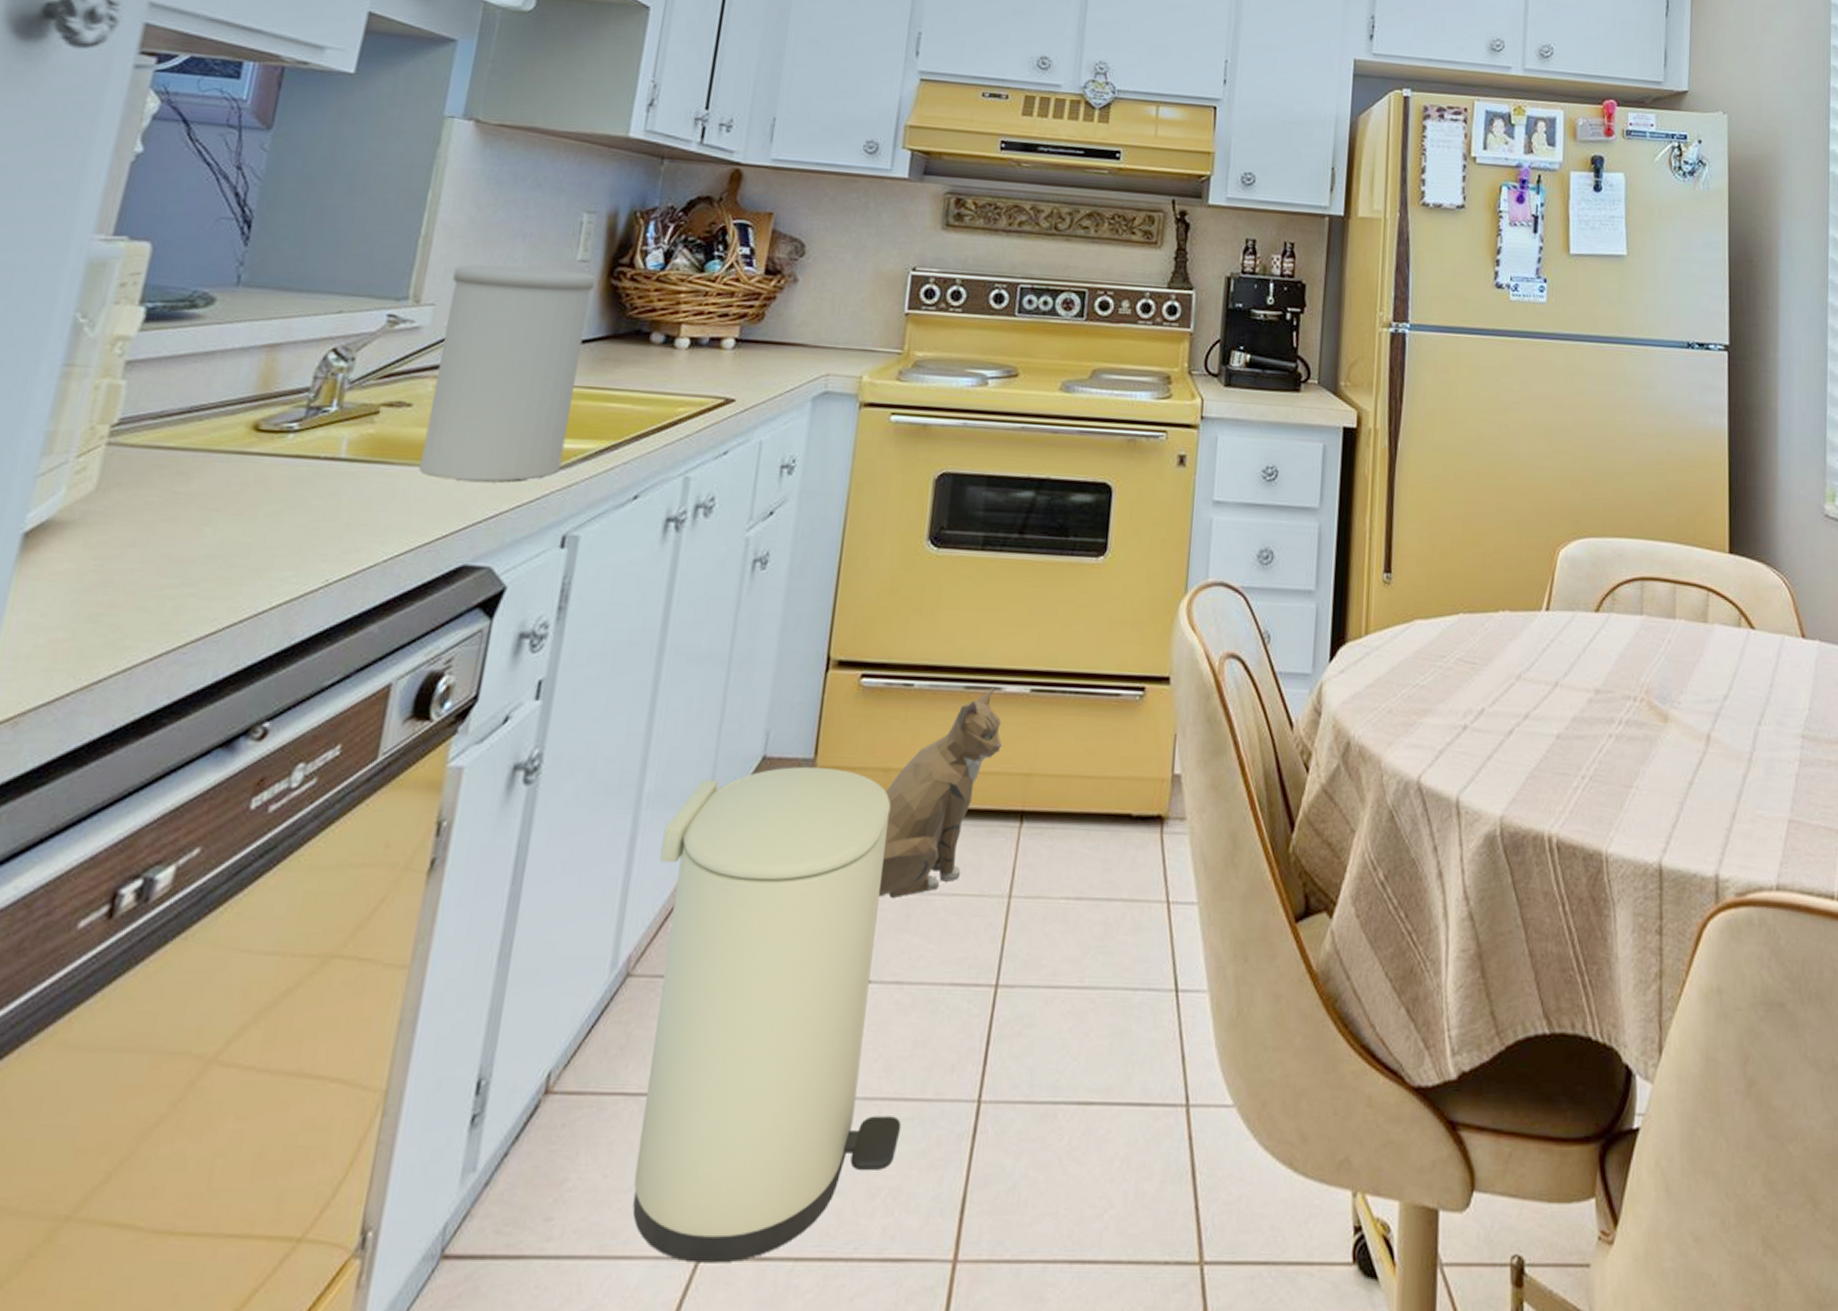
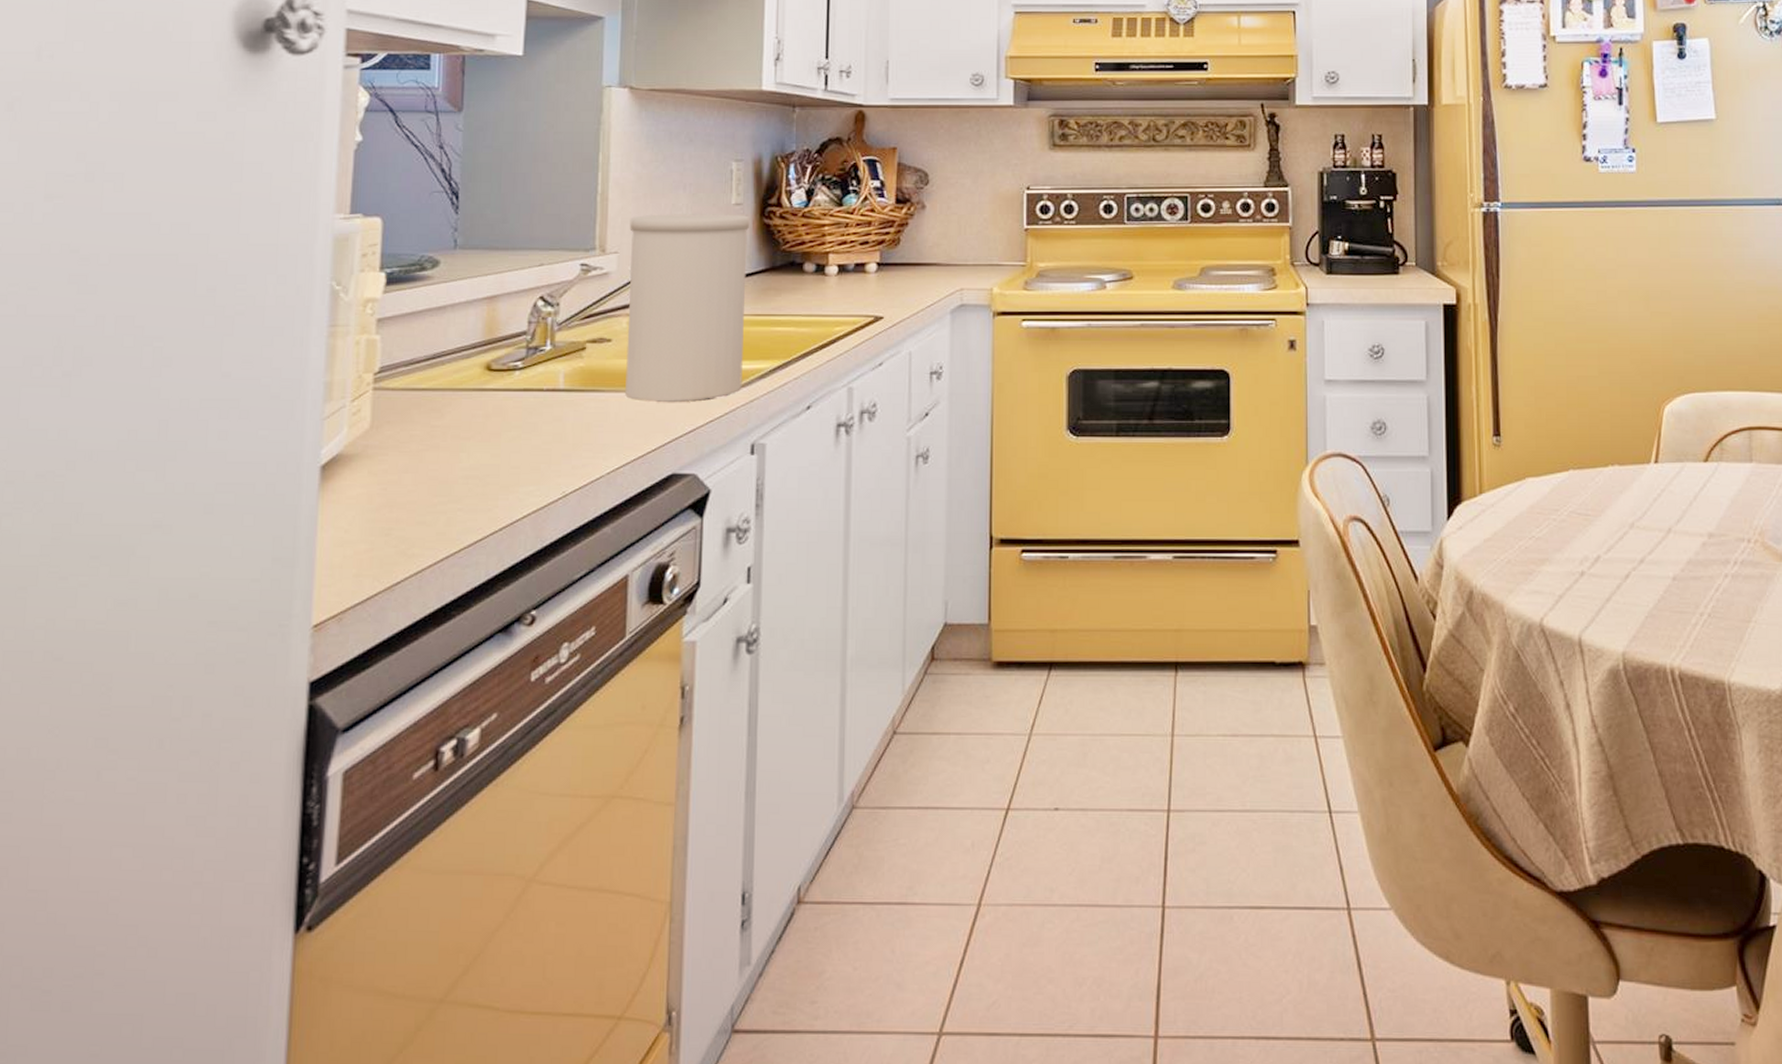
pedal bin: present [632,766,902,1263] -> none [868,630,1098,1038]
cat: present [878,687,1003,898] -> none [1053,556,1153,739]

